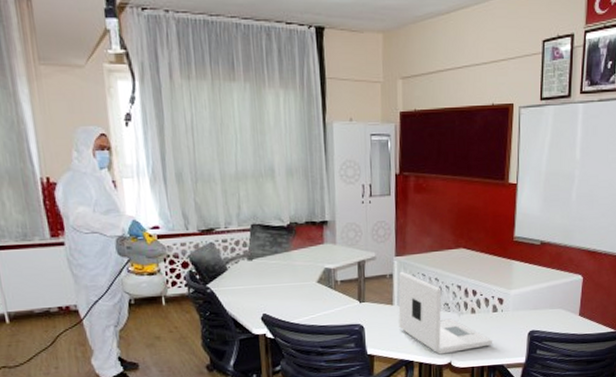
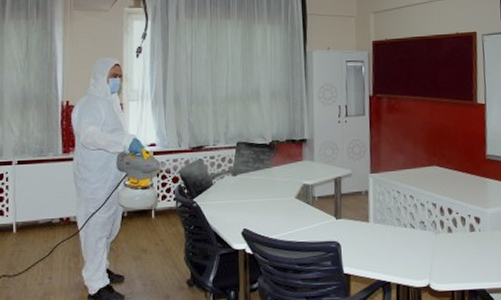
laptop: present [398,271,492,355] -> none [374,188,472,276]

